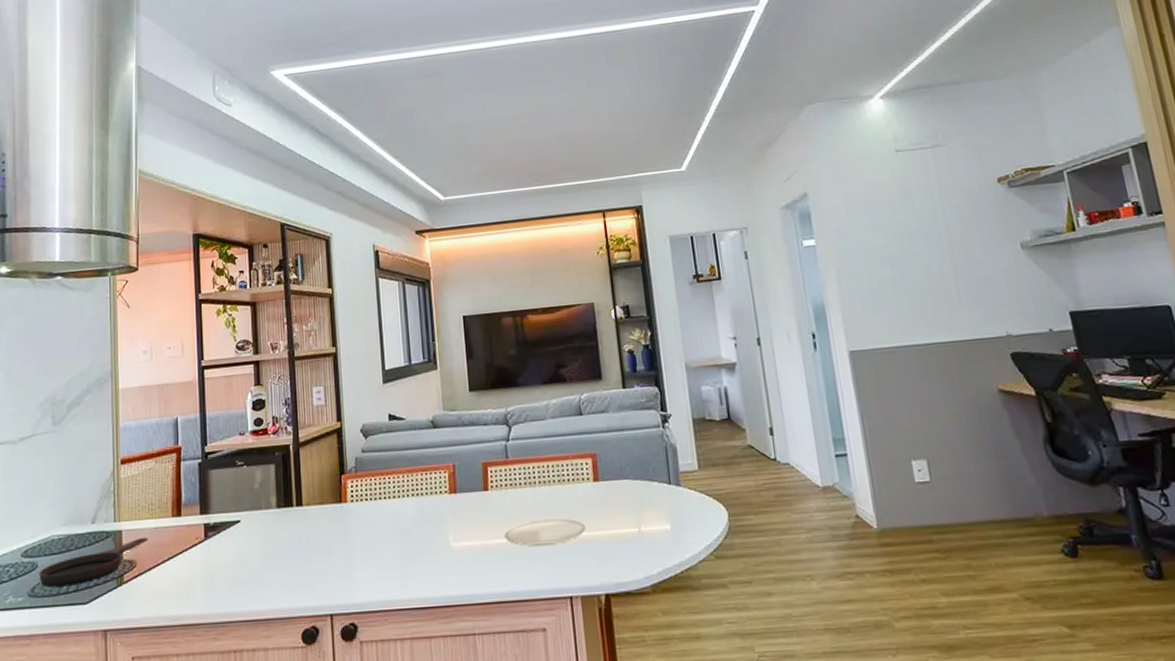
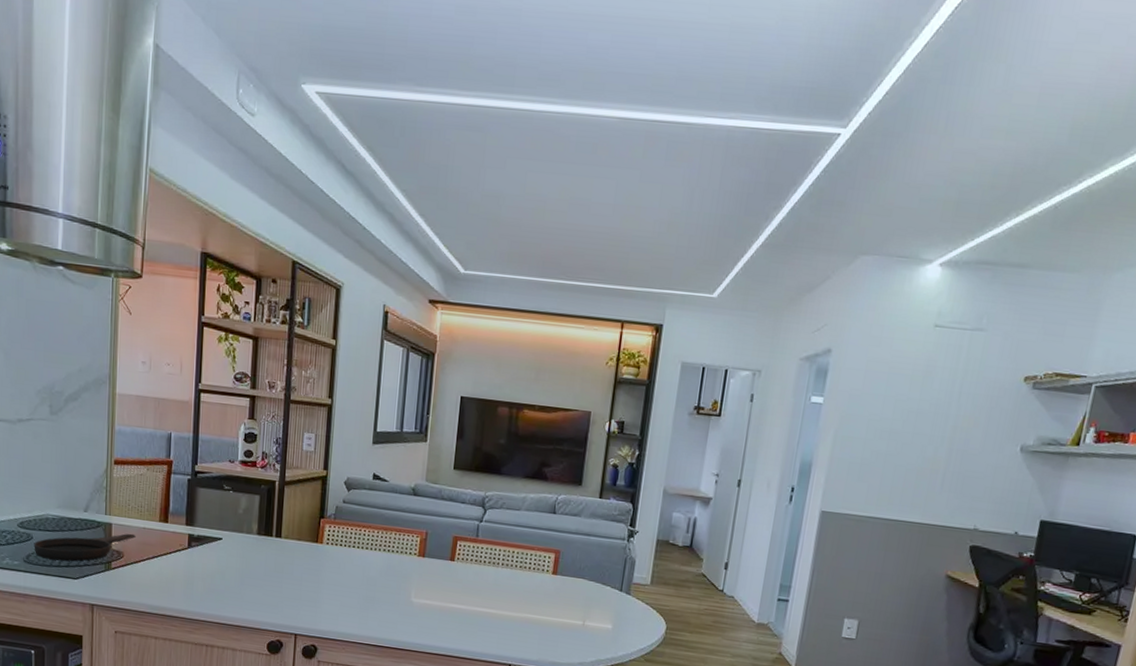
plate: present [504,518,587,547] -> none [461,595,537,620]

